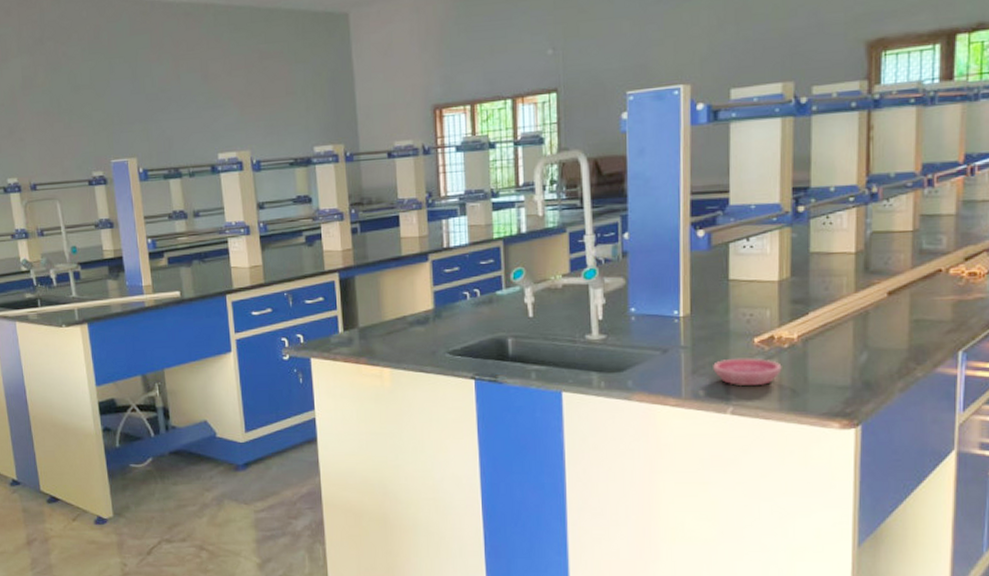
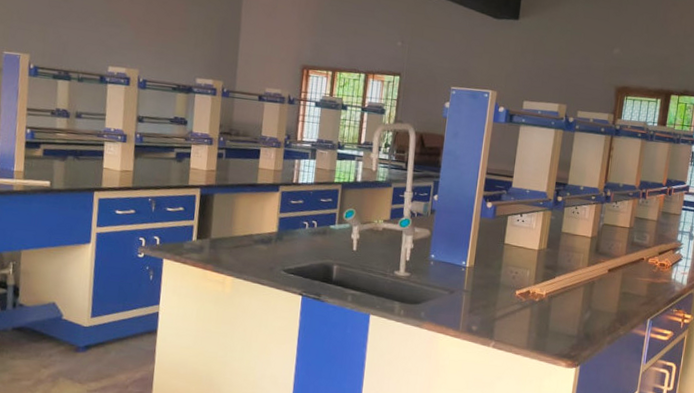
saucer: present [713,357,782,385] -> none [484,304,533,328]

